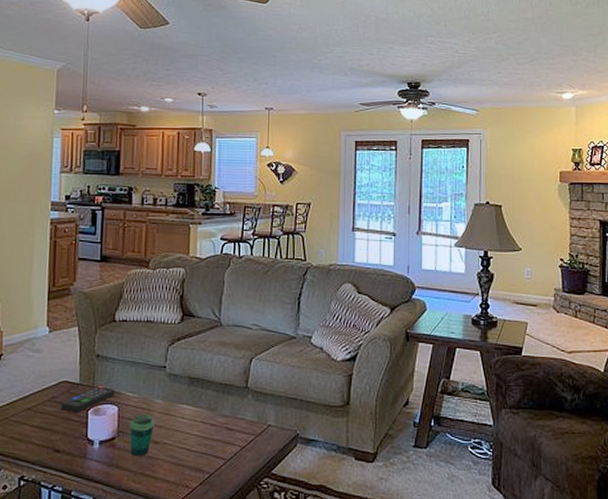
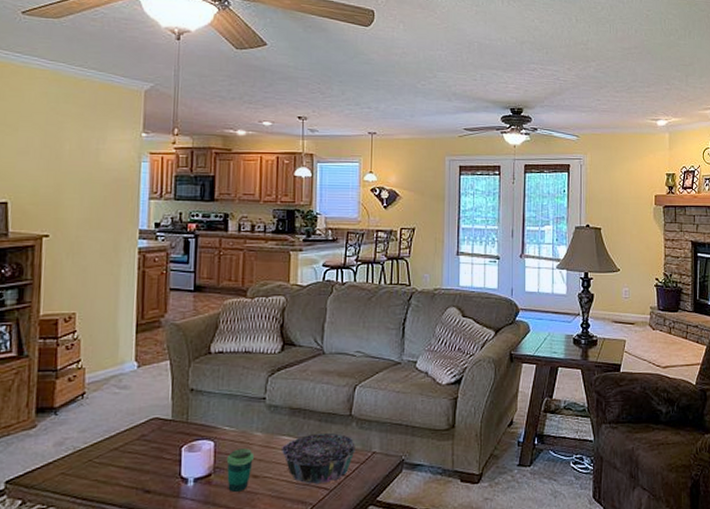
remote control: present [61,386,115,413] -> none [151,421,211,451]
decorative bowl: none [180,404,251,454] -> present [280,433,355,485]

